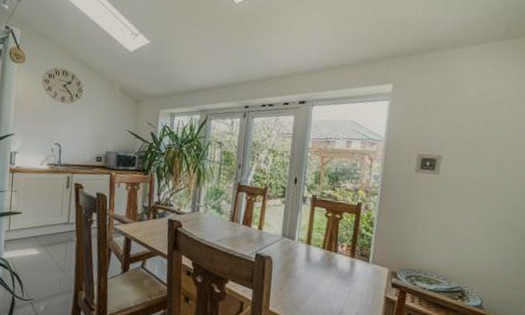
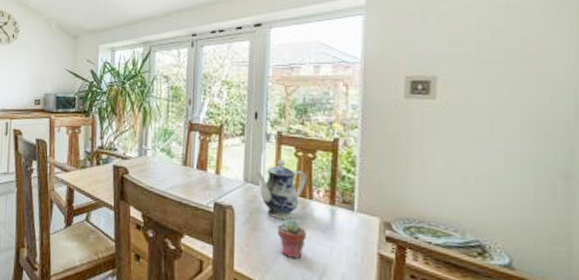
teapot: none [292,218,333,269] -> present [255,159,306,220]
potted succulent: none [306,268,330,301] -> present [277,218,306,259]

